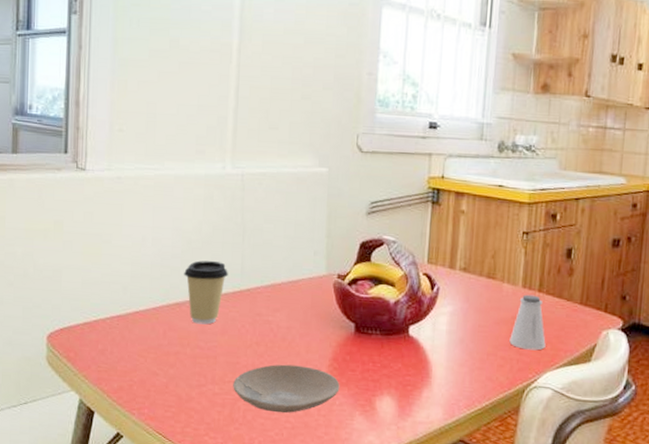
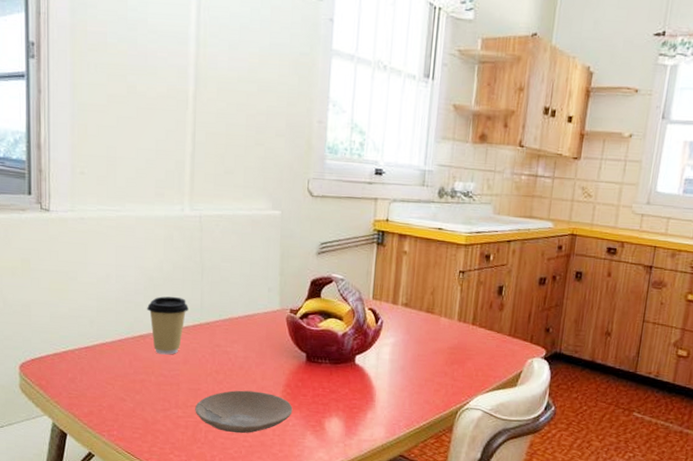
saltshaker: present [509,294,546,351] -> none [445,327,478,377]

